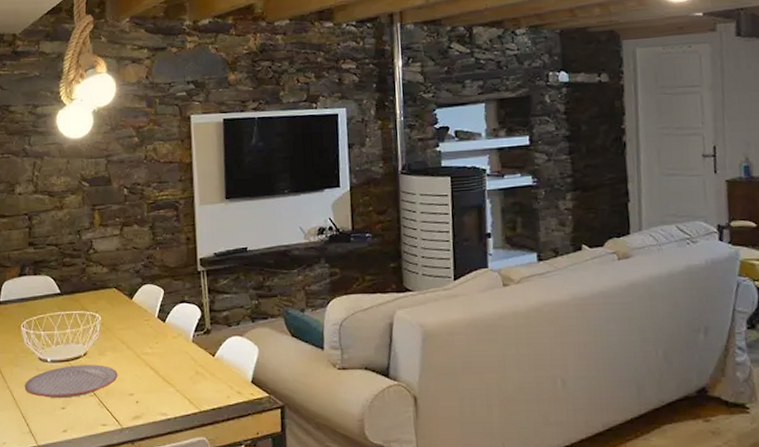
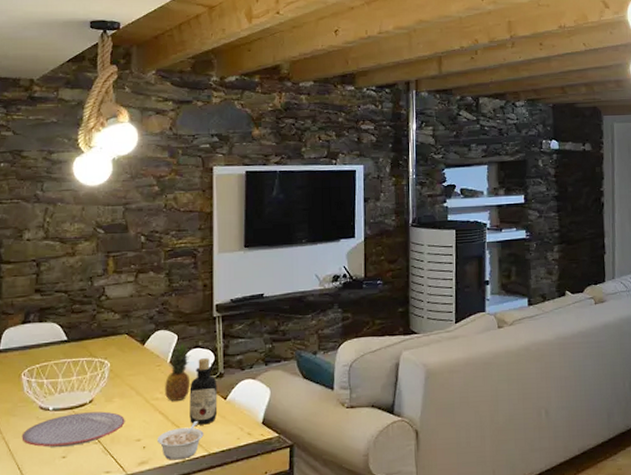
legume: none [149,376,194,416] -> present [157,420,204,460]
fruit: none [154,296,179,356] -> present [165,342,191,401]
bottle: none [178,313,206,382] -> present [189,358,218,425]

